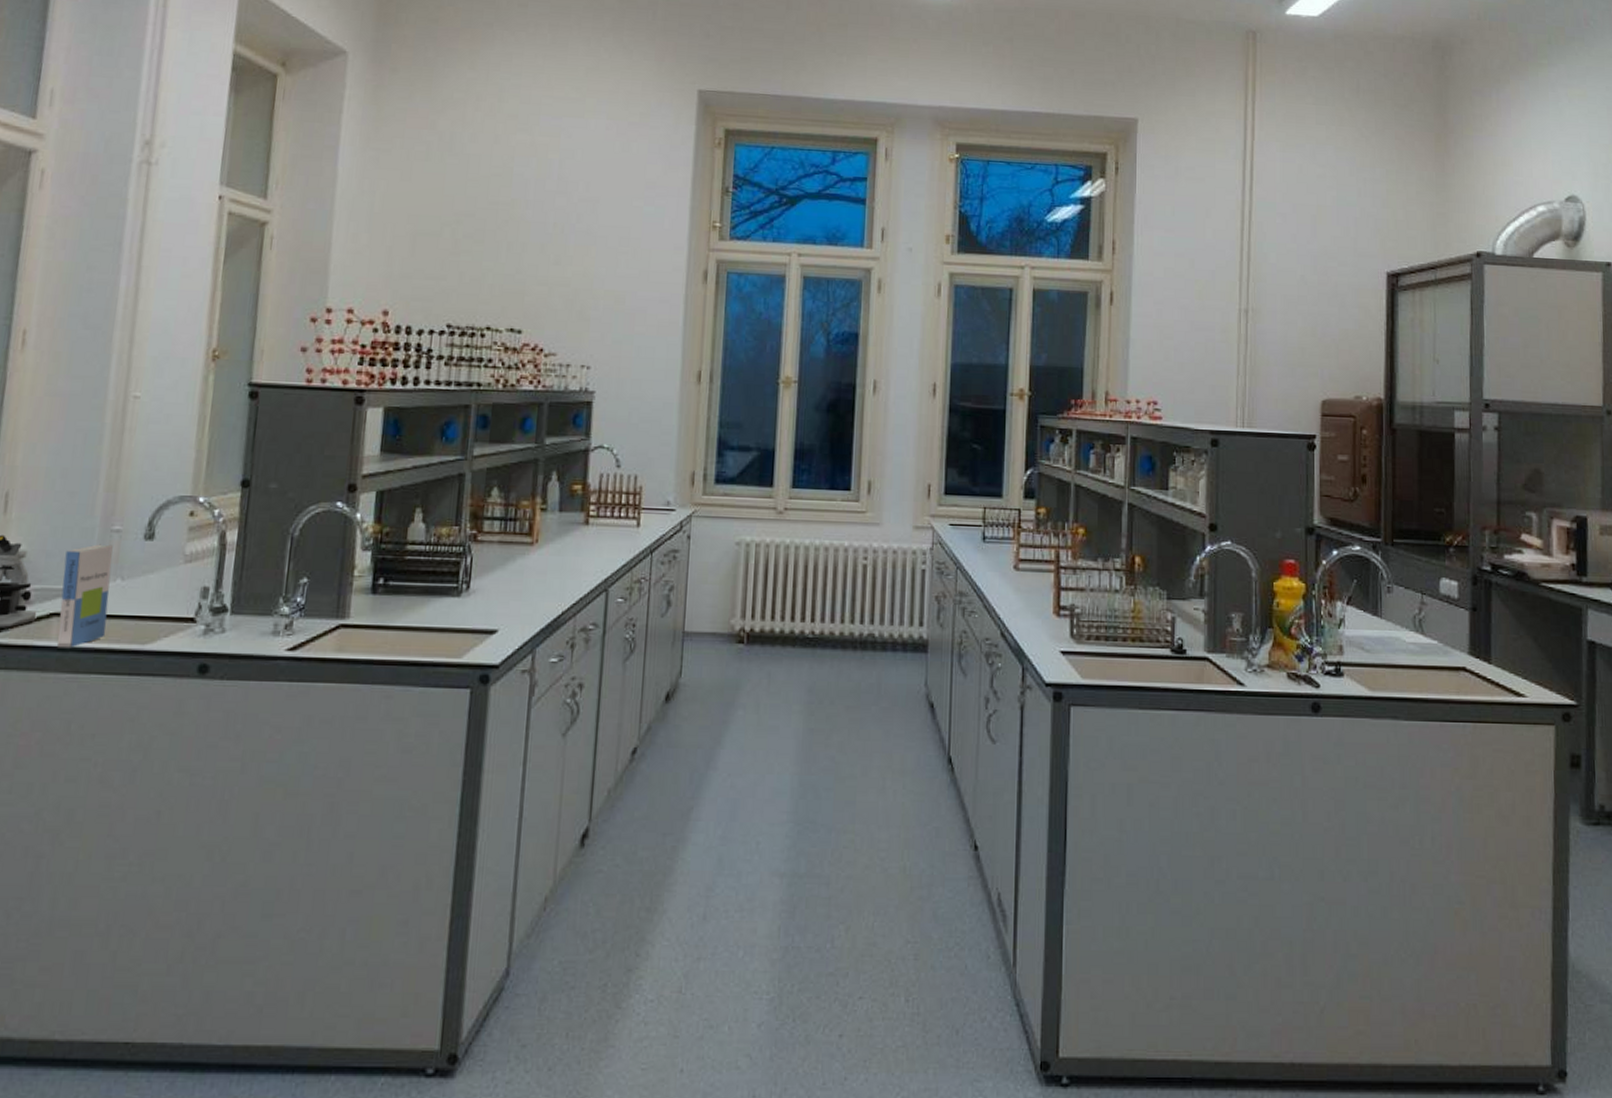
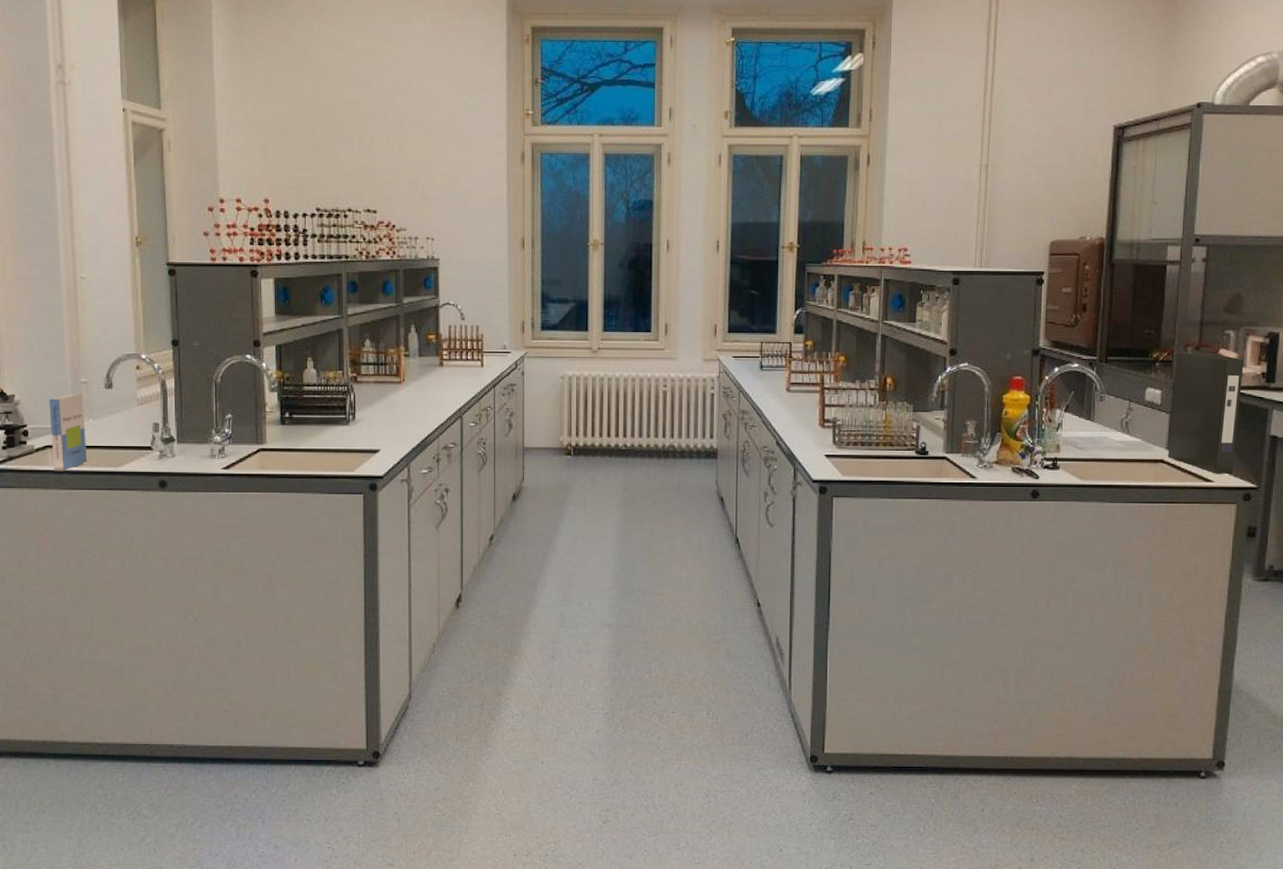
binder: none [1470,535,1551,687] -> present [1168,352,1244,474]

